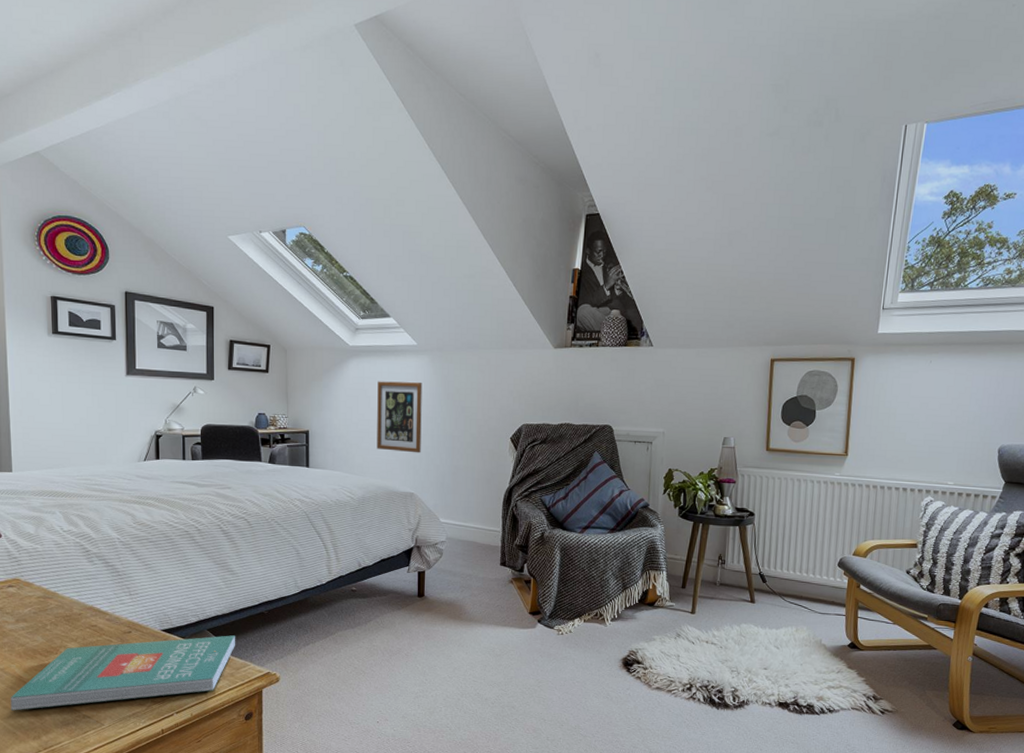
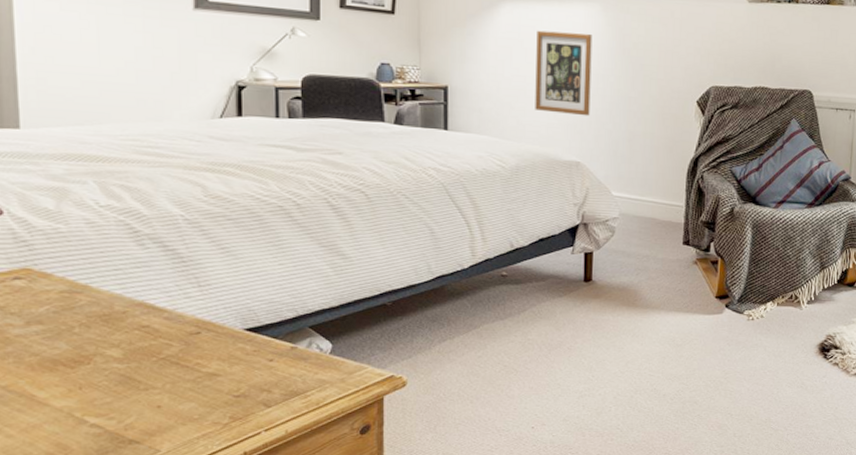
book: present [10,635,235,711] -> none [17,333,347,440]

